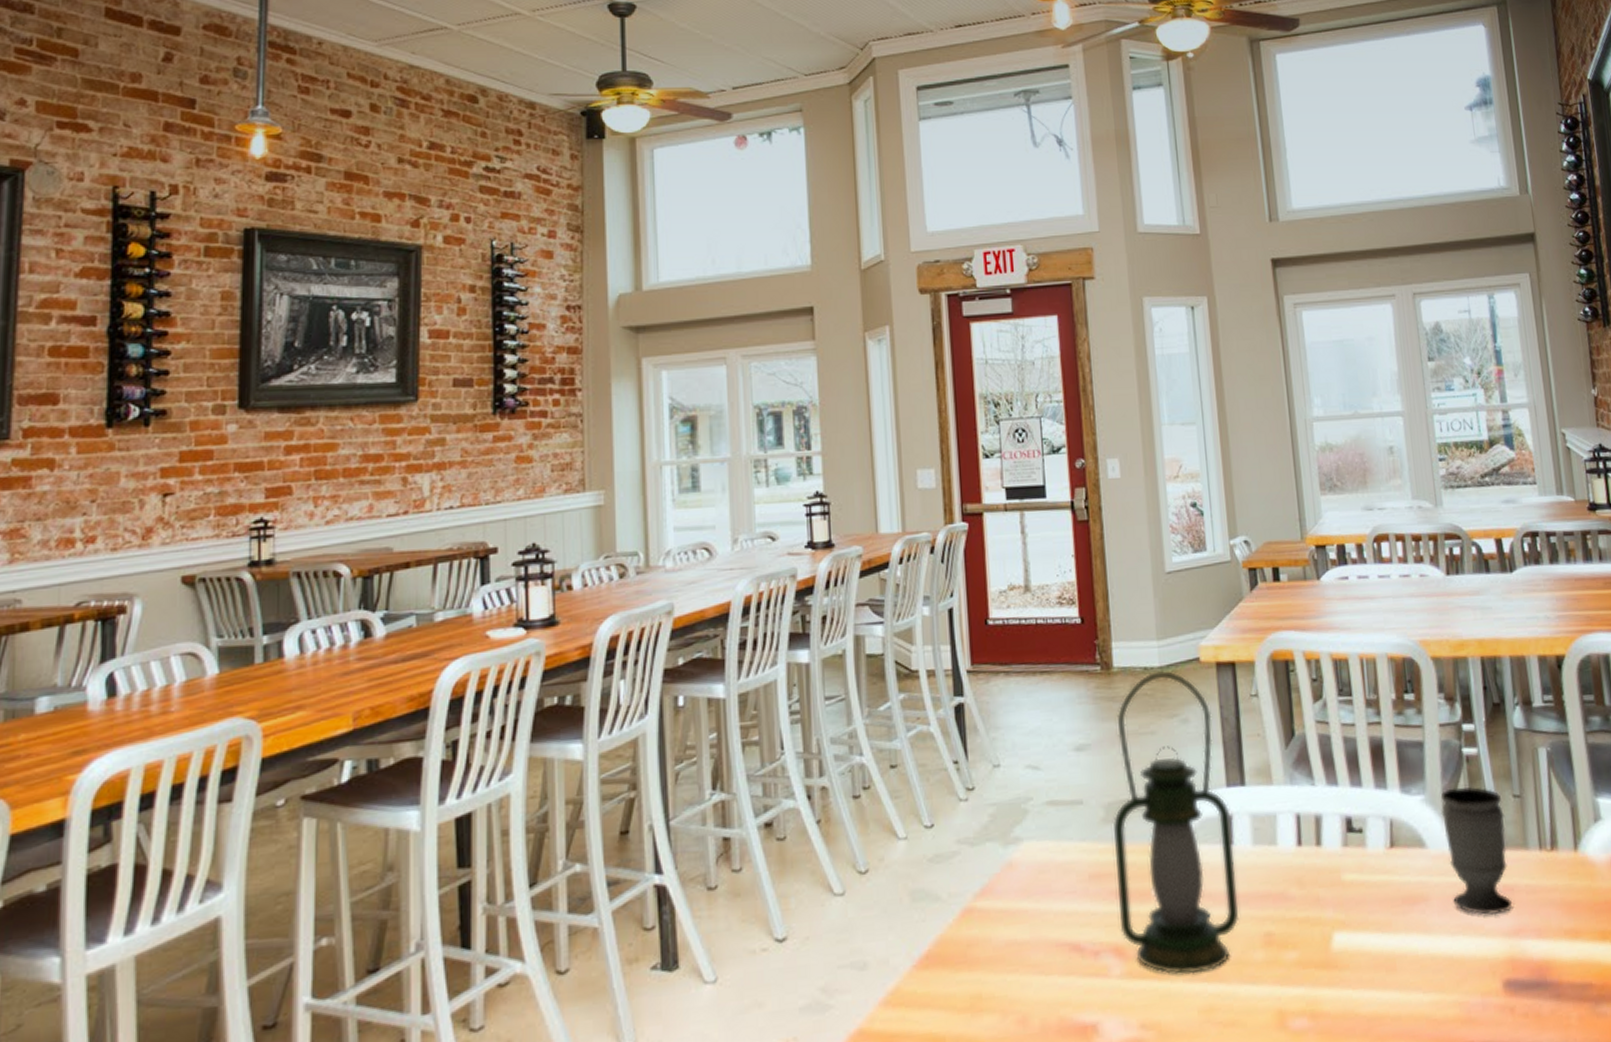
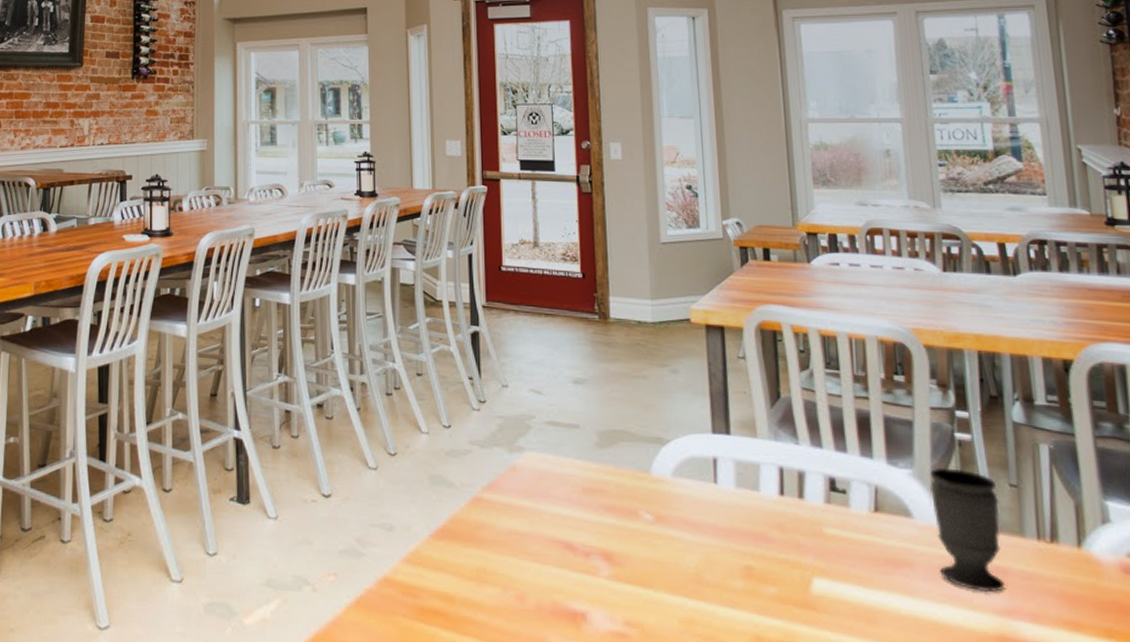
lantern: present [1112,670,1240,975] -> none [605,325,721,589]

